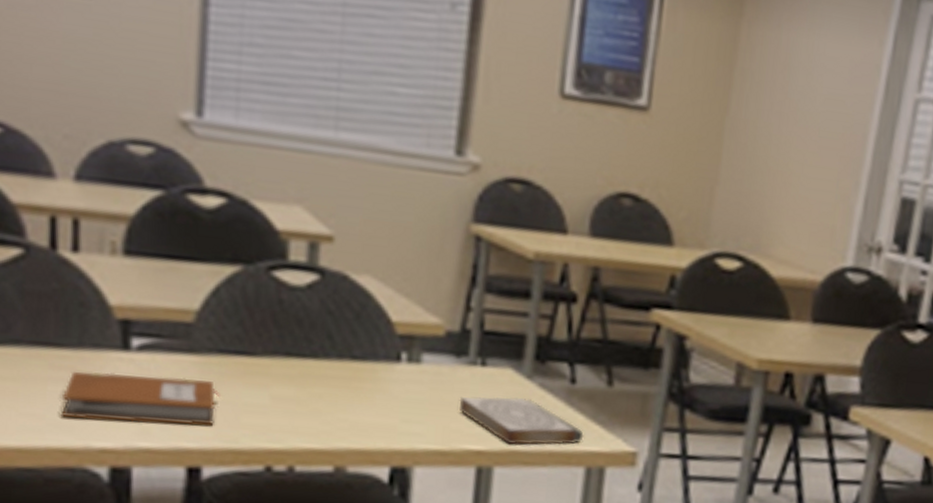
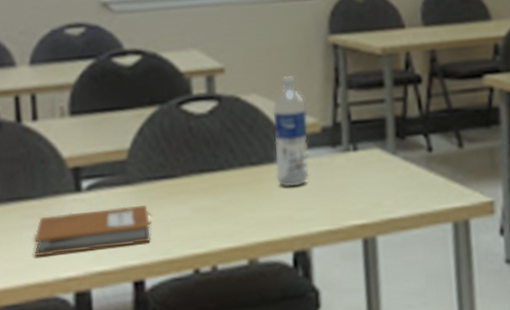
water bottle: none [382,262,432,394] -> present [272,76,309,187]
book: present [459,396,584,445] -> none [340,171,447,214]

